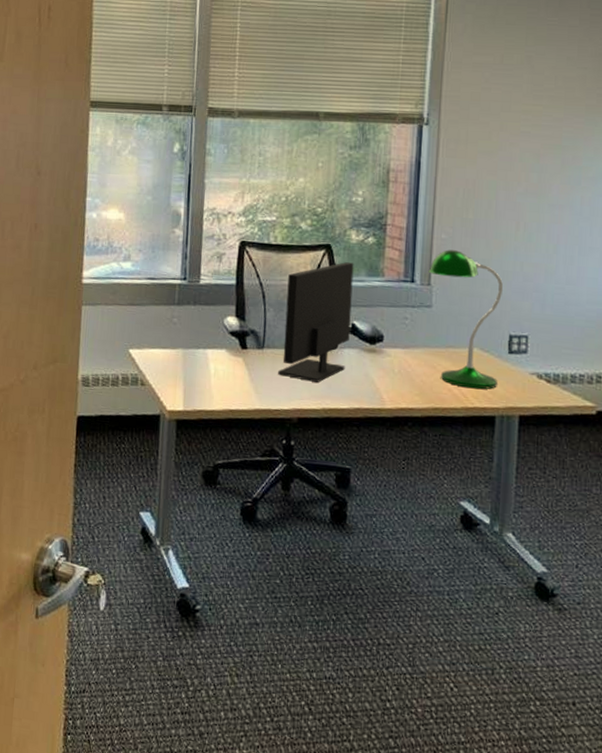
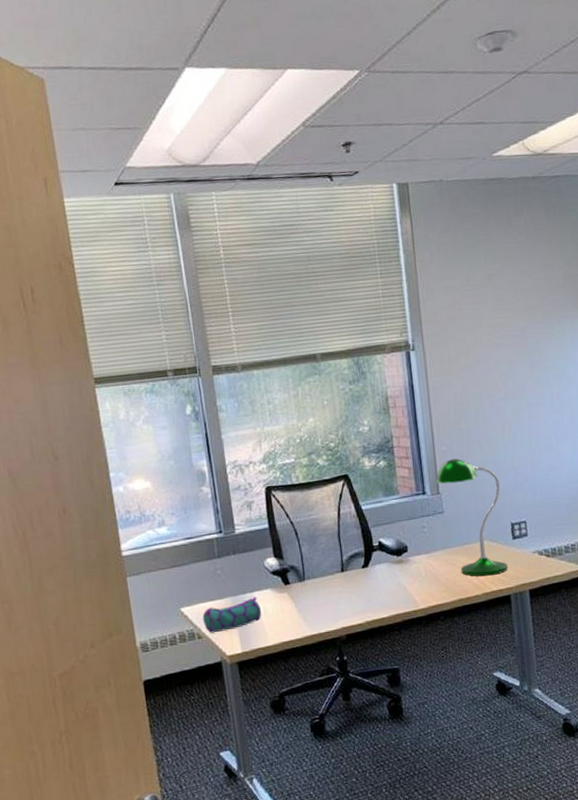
pencil case: none [149,354,211,384] -> present [202,596,261,634]
monitor: present [278,262,354,383] -> none [315,487,379,601]

